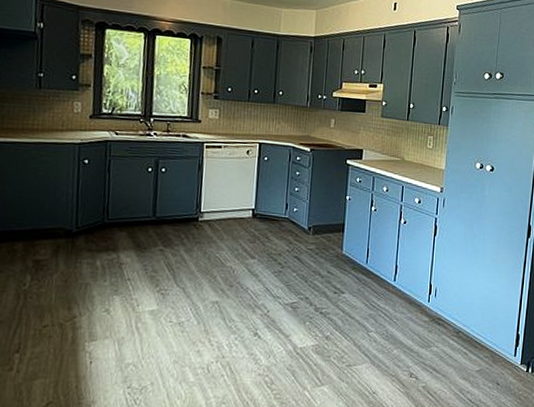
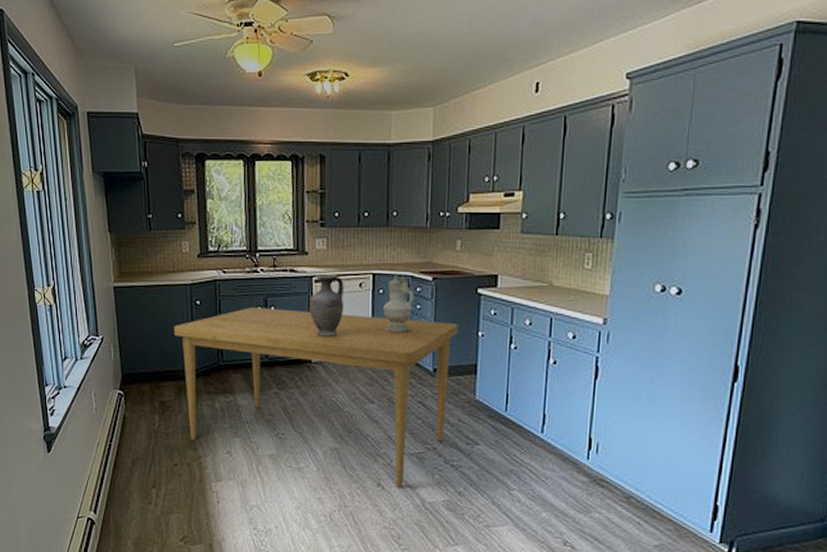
dining table: none [56,168,331,335] -> present [173,307,459,487]
vase: none [199,140,233,198] -> present [309,273,344,337]
pitcher: none [267,143,295,196] -> present [383,272,415,334]

